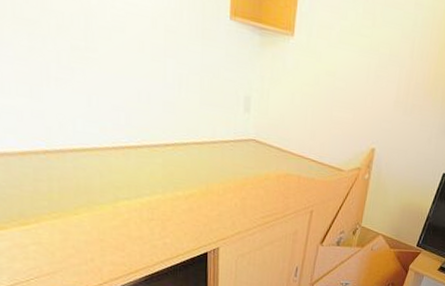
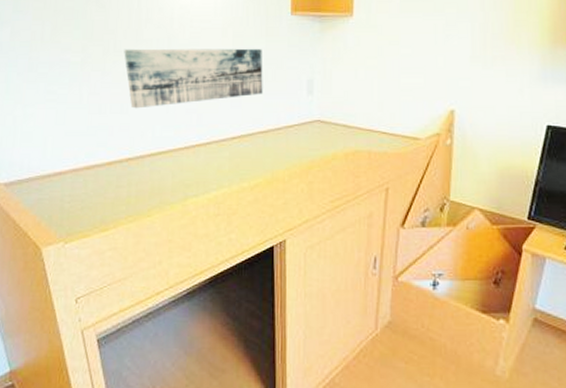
wall art: none [27,16,199,104] -> present [124,48,263,109]

